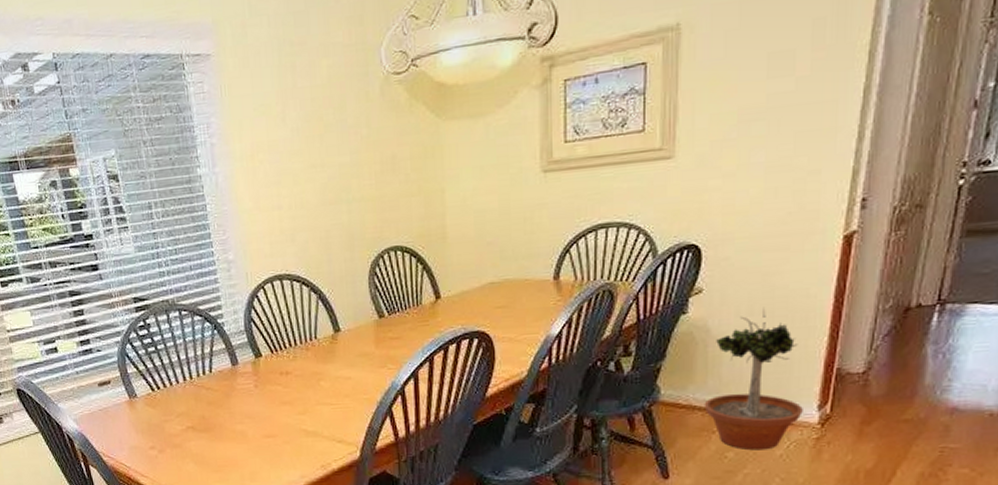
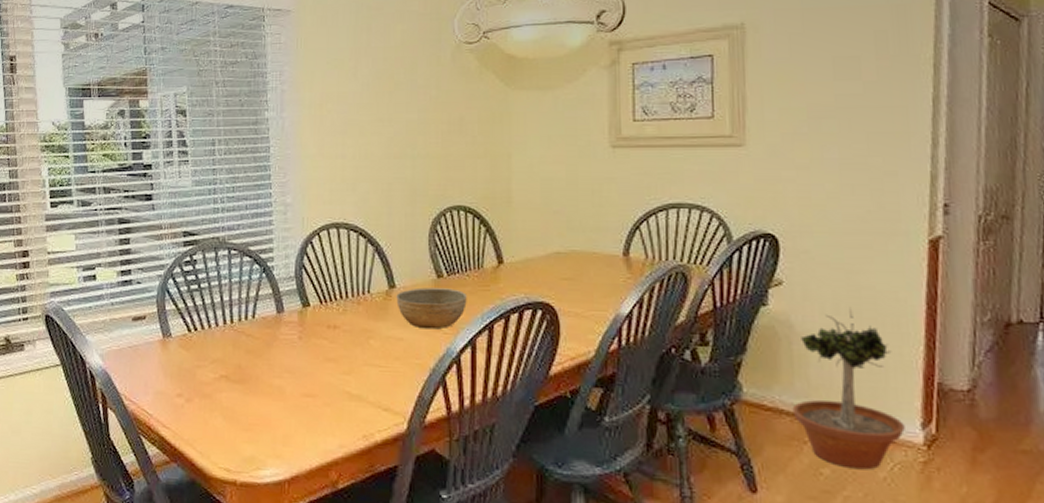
bowl: none [342,327,408,367] -> present [396,287,467,330]

